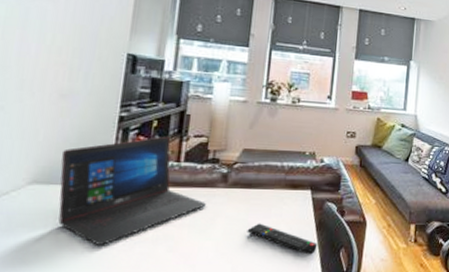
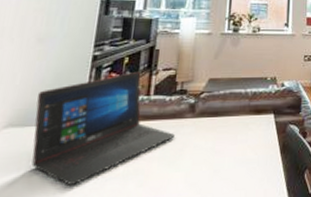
remote control: present [247,223,318,255] -> none [214,150,283,179]

